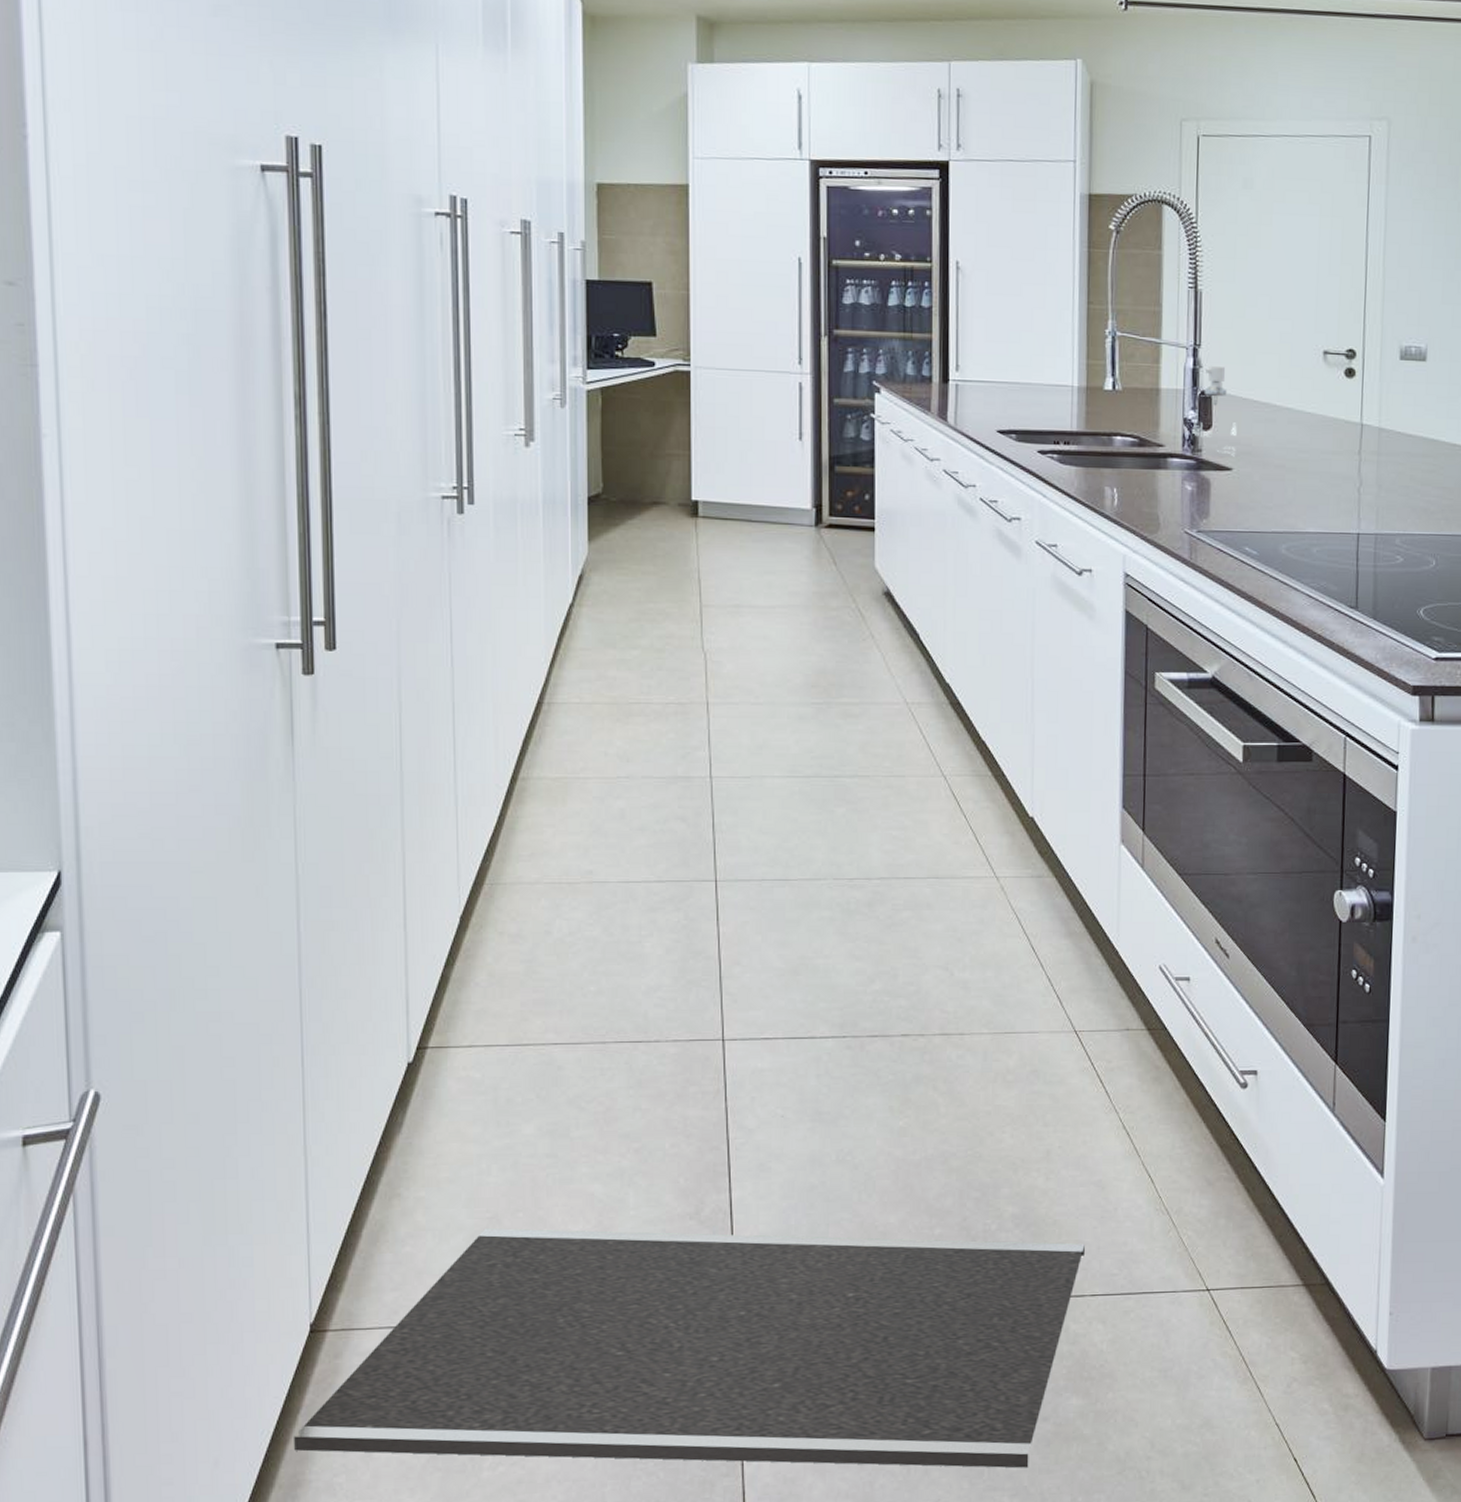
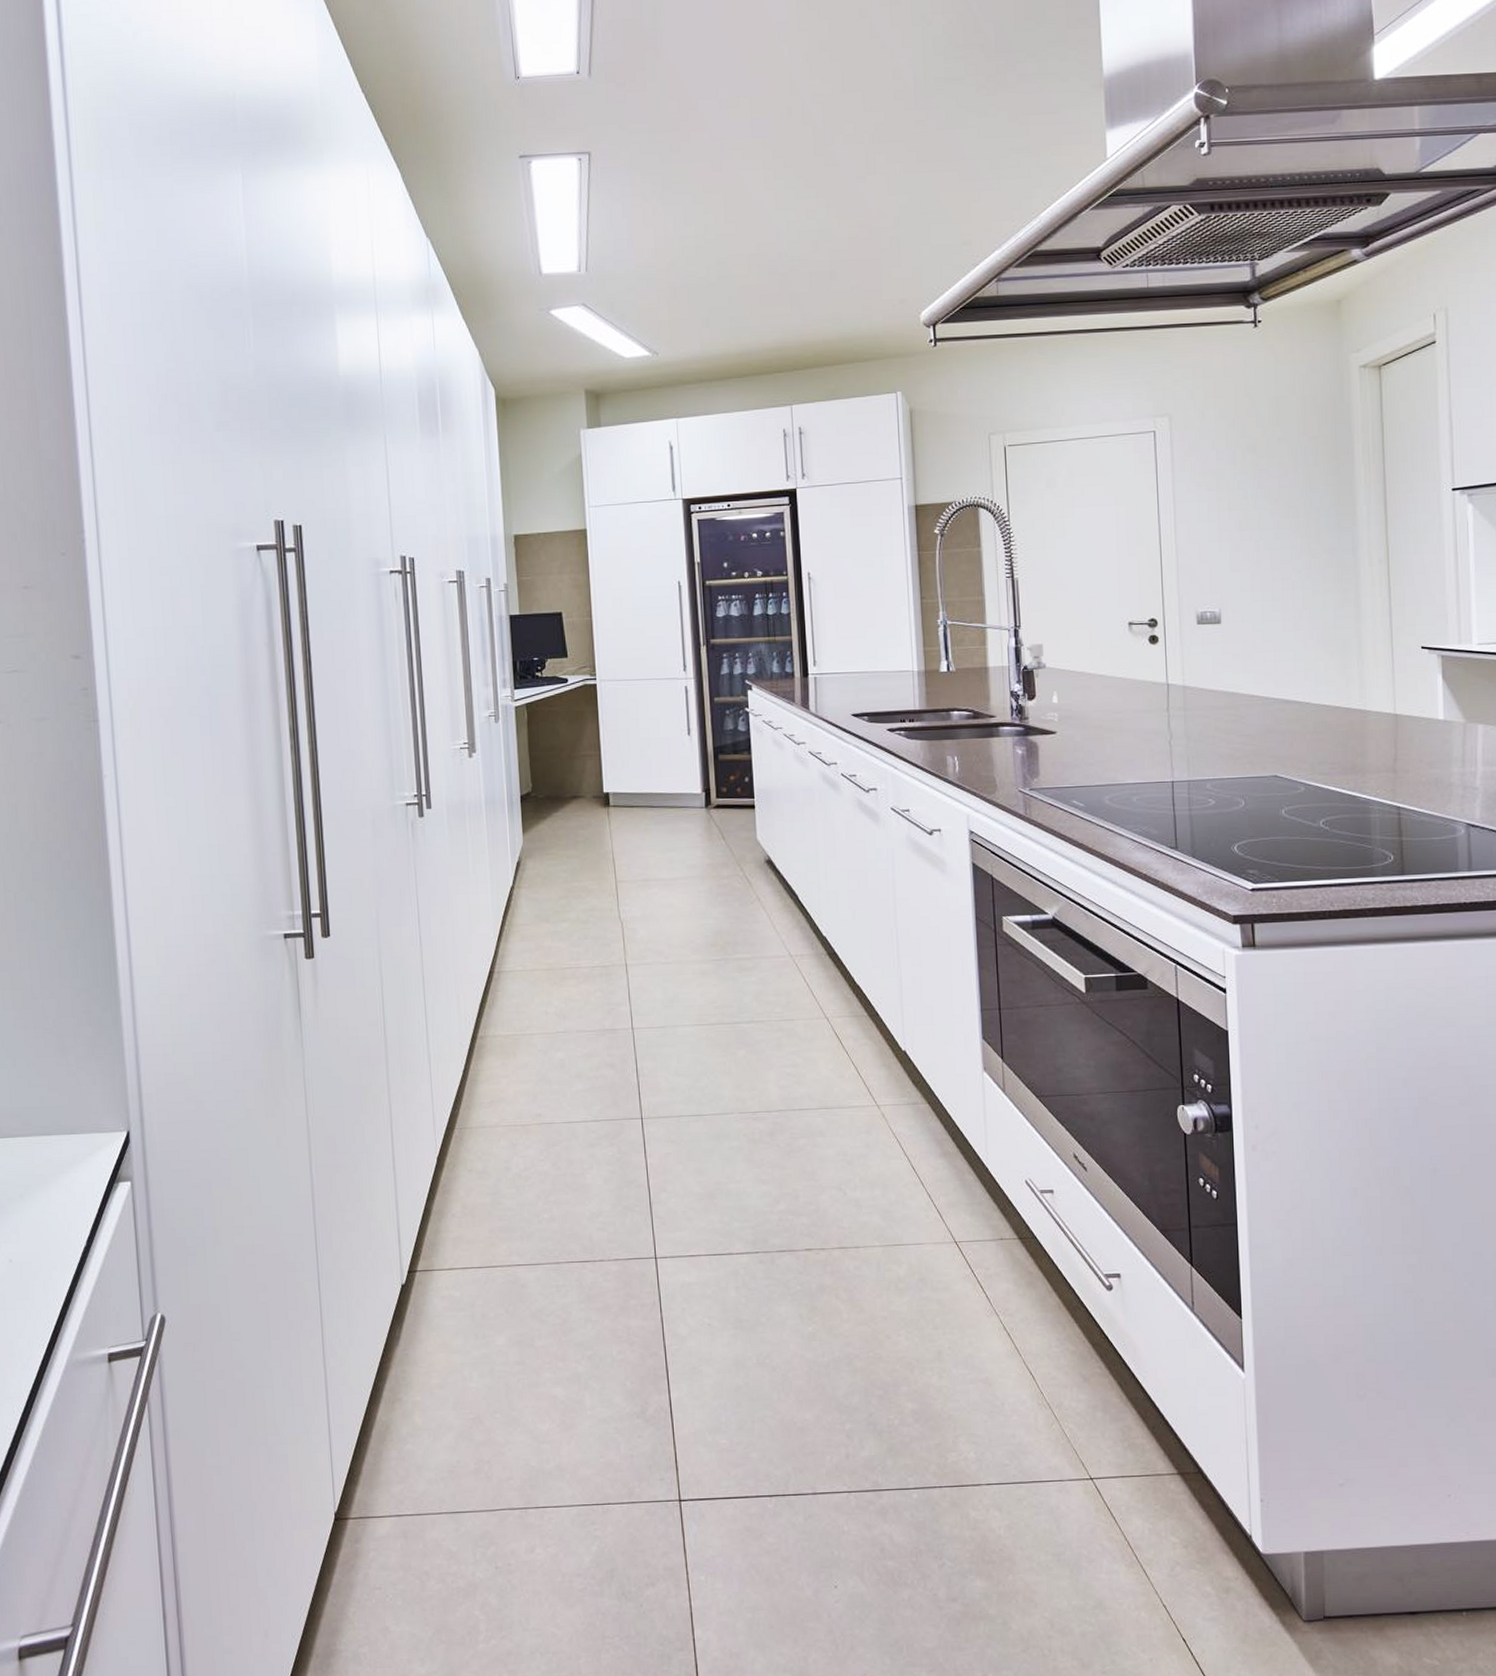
door mat: present [294,1228,1085,1468] -> none [326,1428,978,1646]

